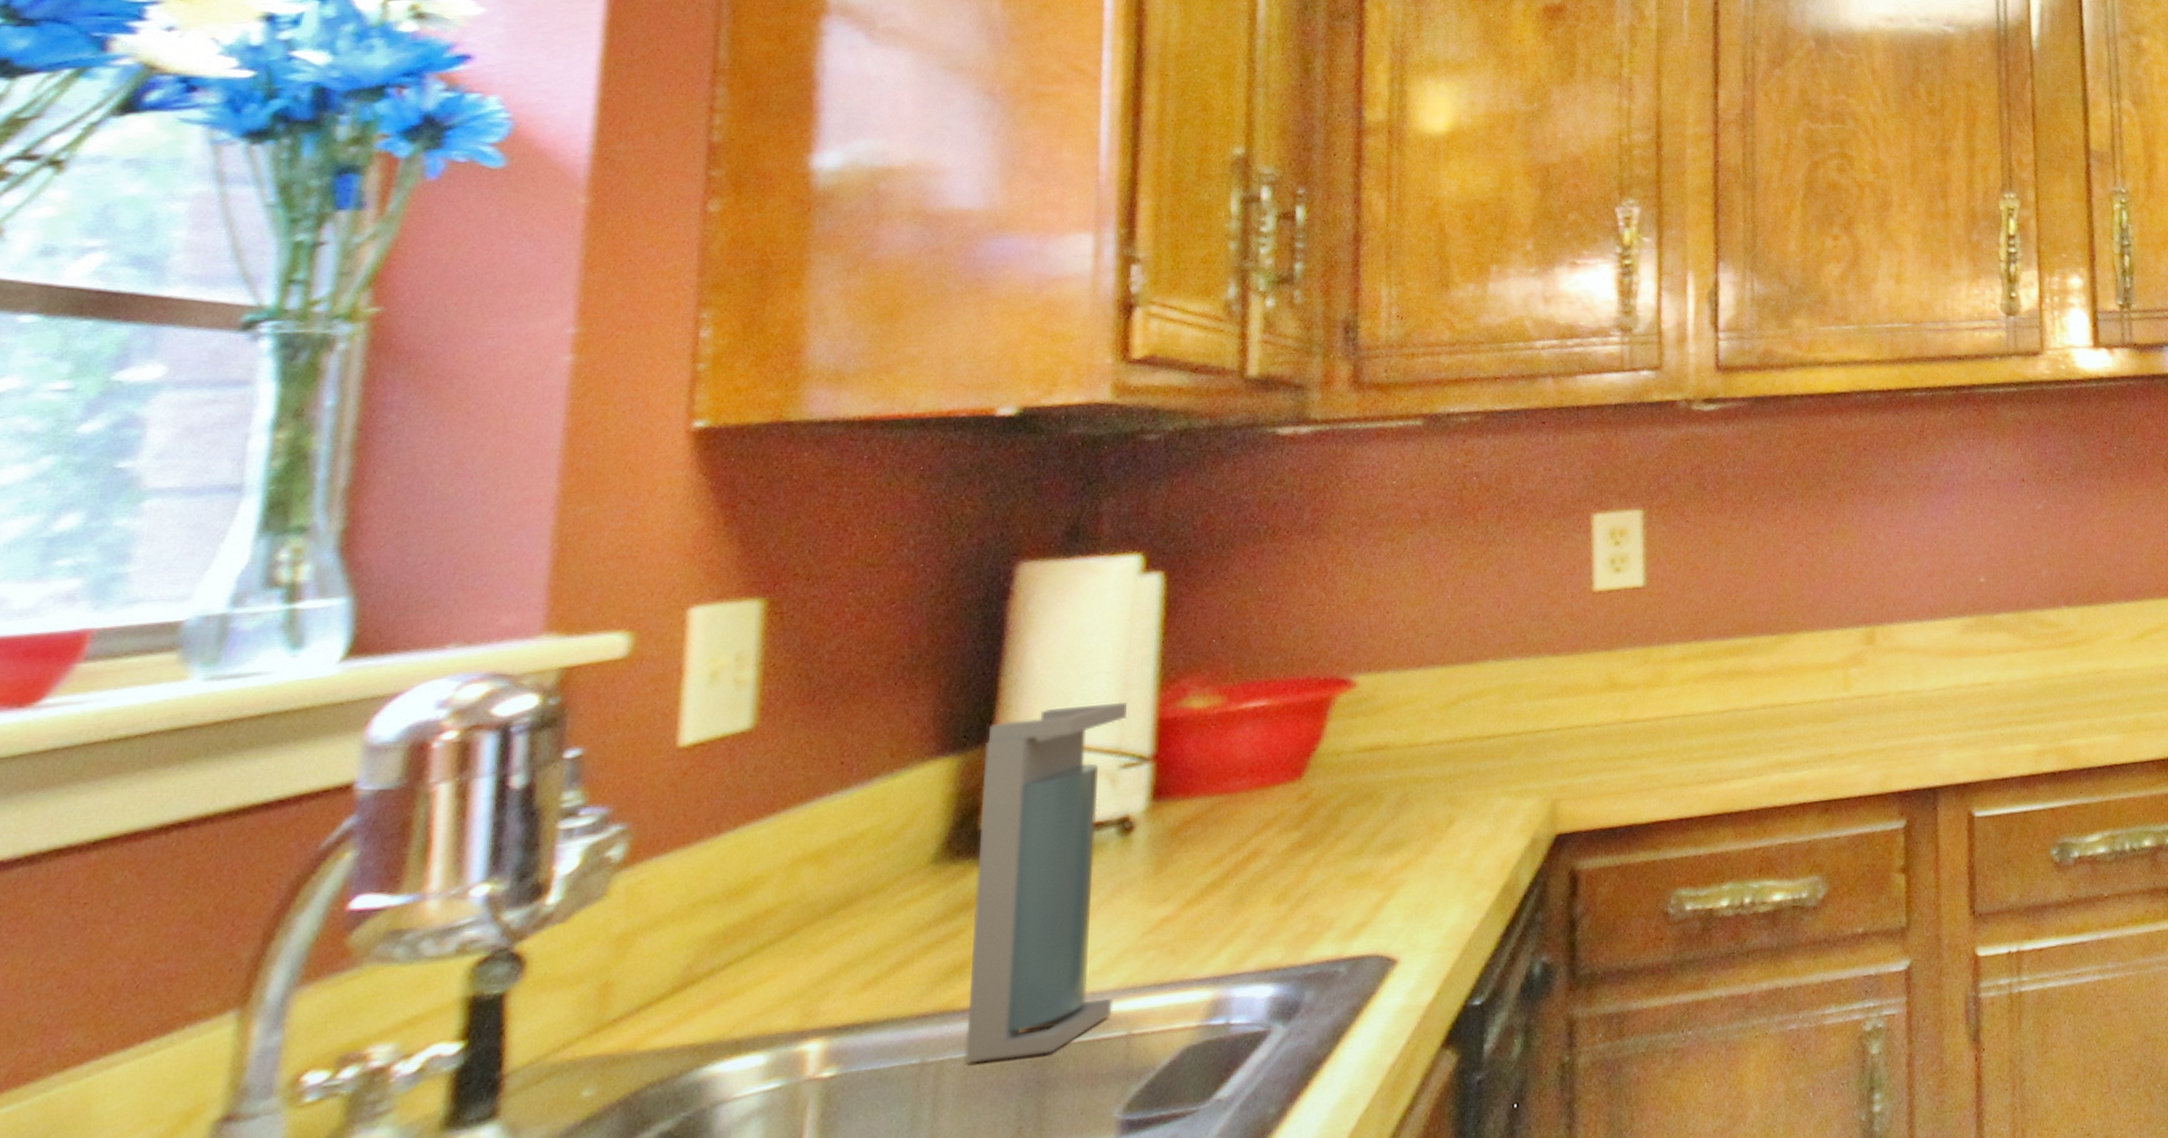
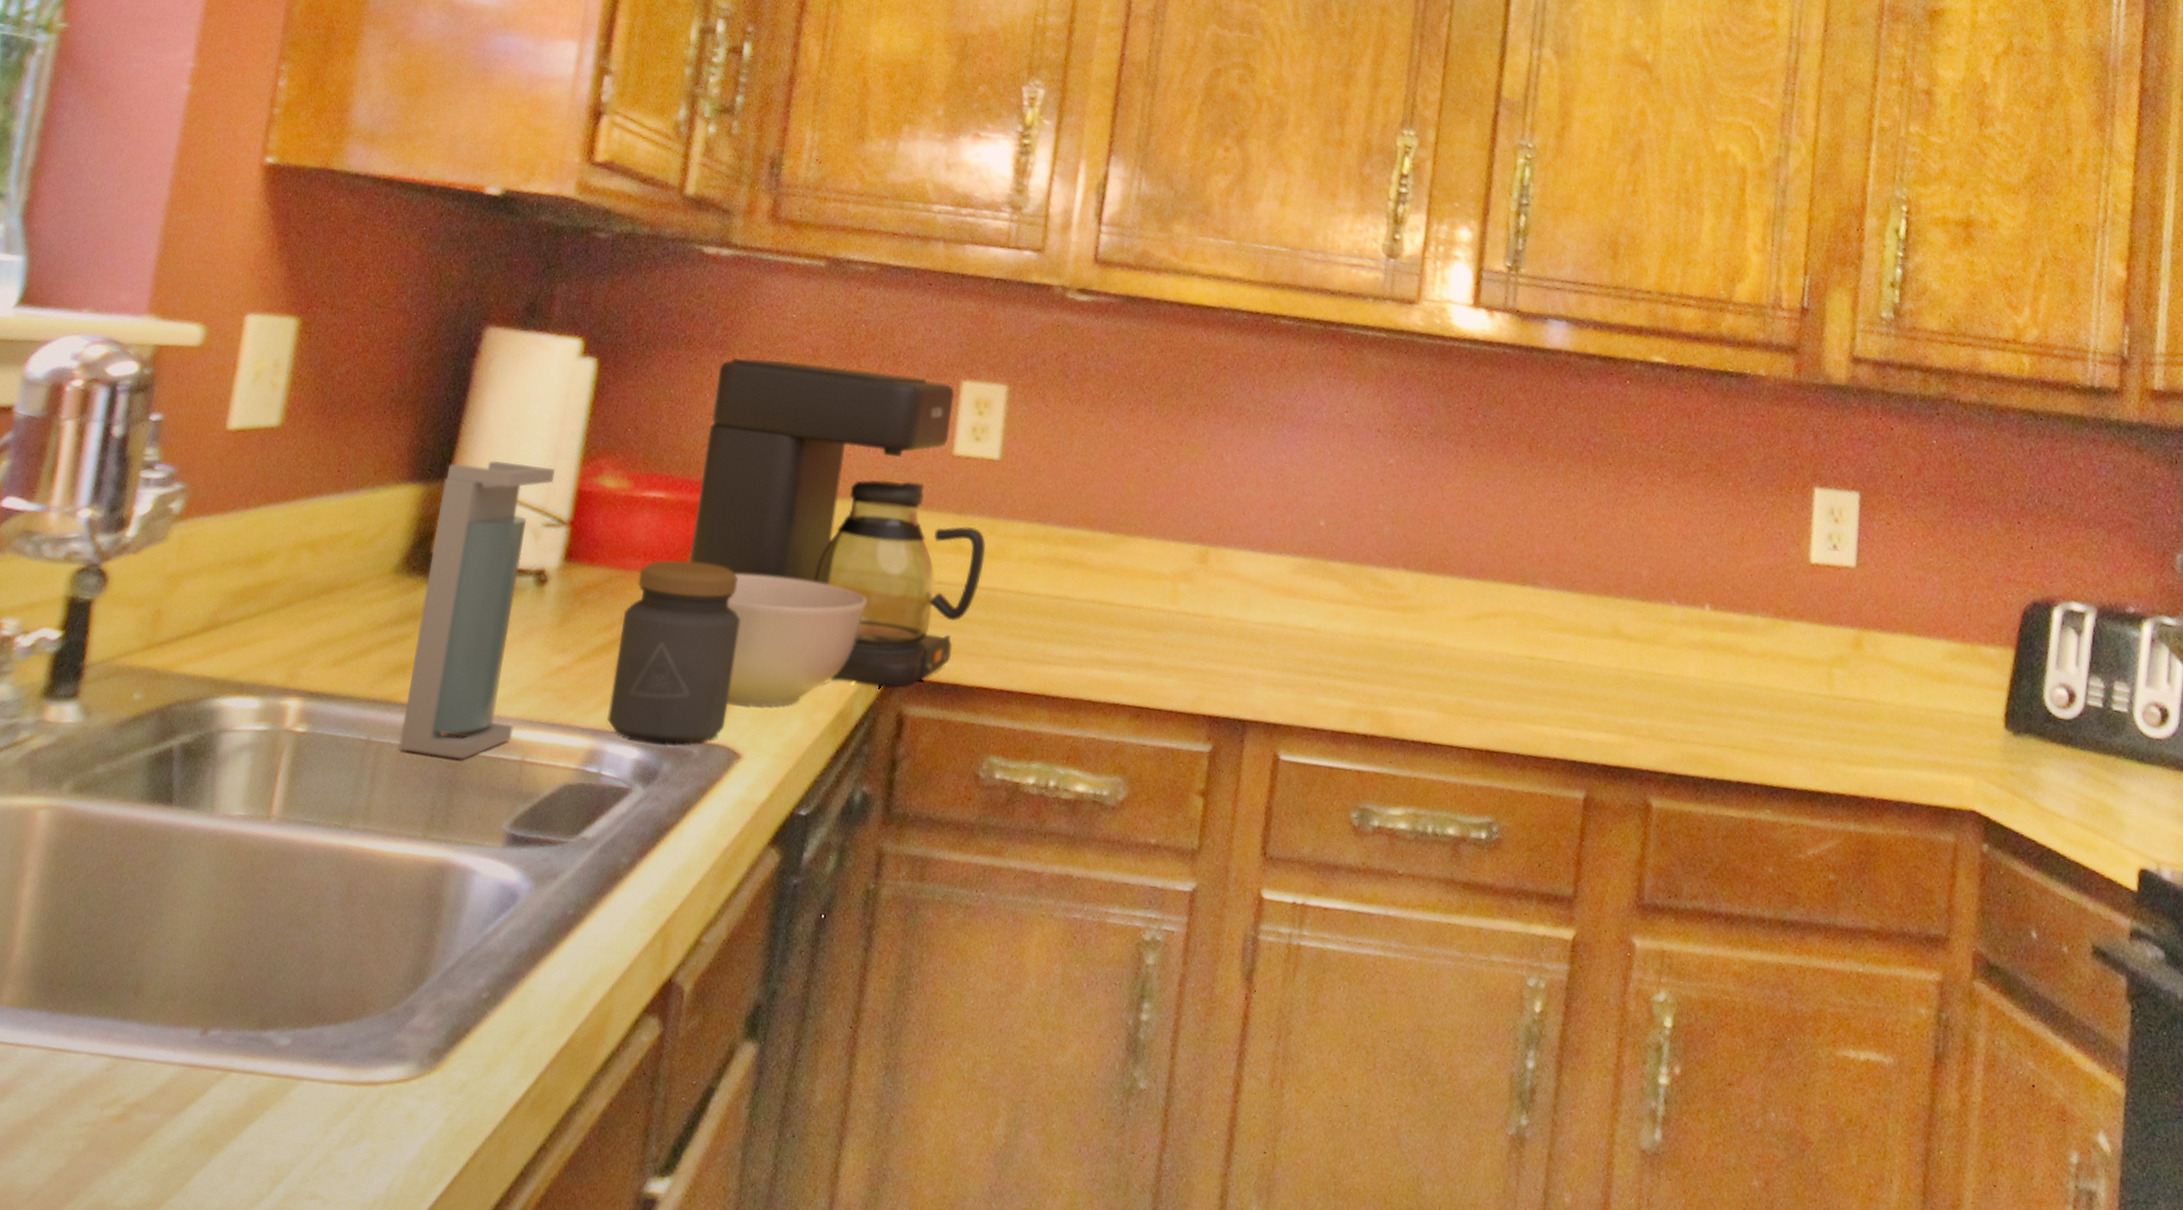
jar: none [1230,763,1376,975] -> present [607,559,740,744]
coffee maker: none [1305,520,1643,854] -> present [689,357,986,689]
bowl: none [1358,754,1519,907] -> present [727,573,868,707]

